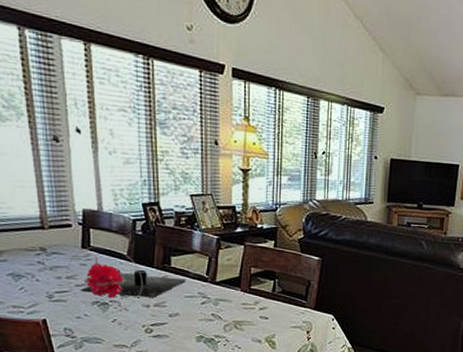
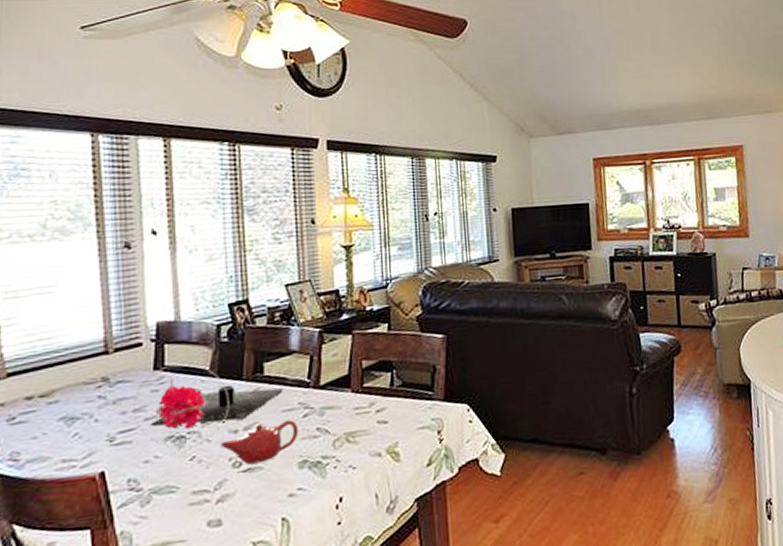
teapot: none [135,303,198,333] -> present [220,419,299,465]

